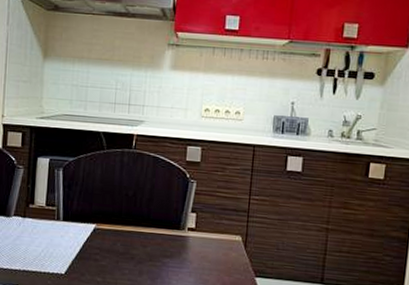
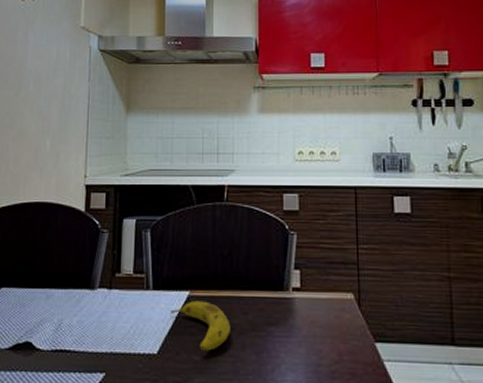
fruit: none [78,232,131,275] -> present [170,301,231,351]

